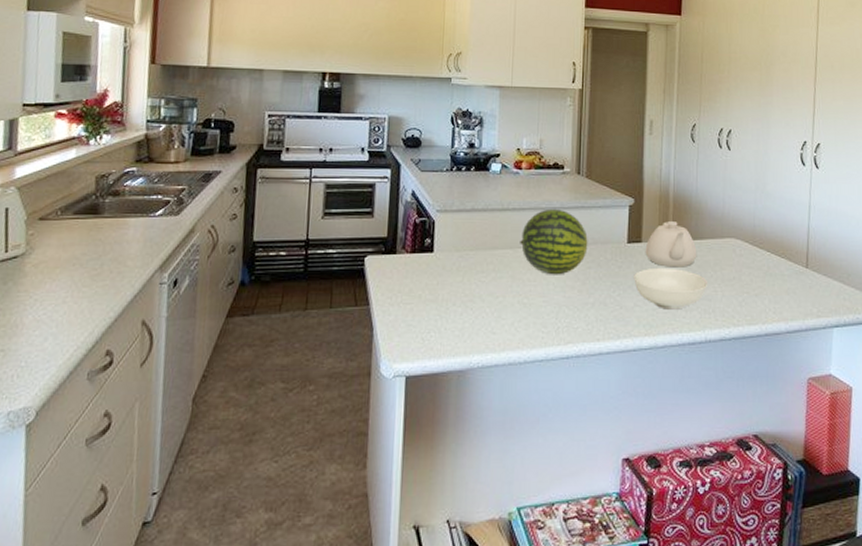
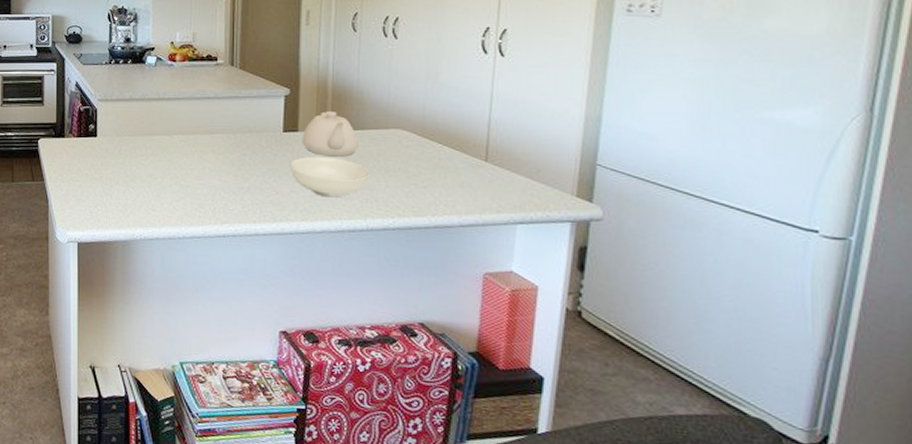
fruit: present [520,208,588,275] -> none [176,98,242,161]

